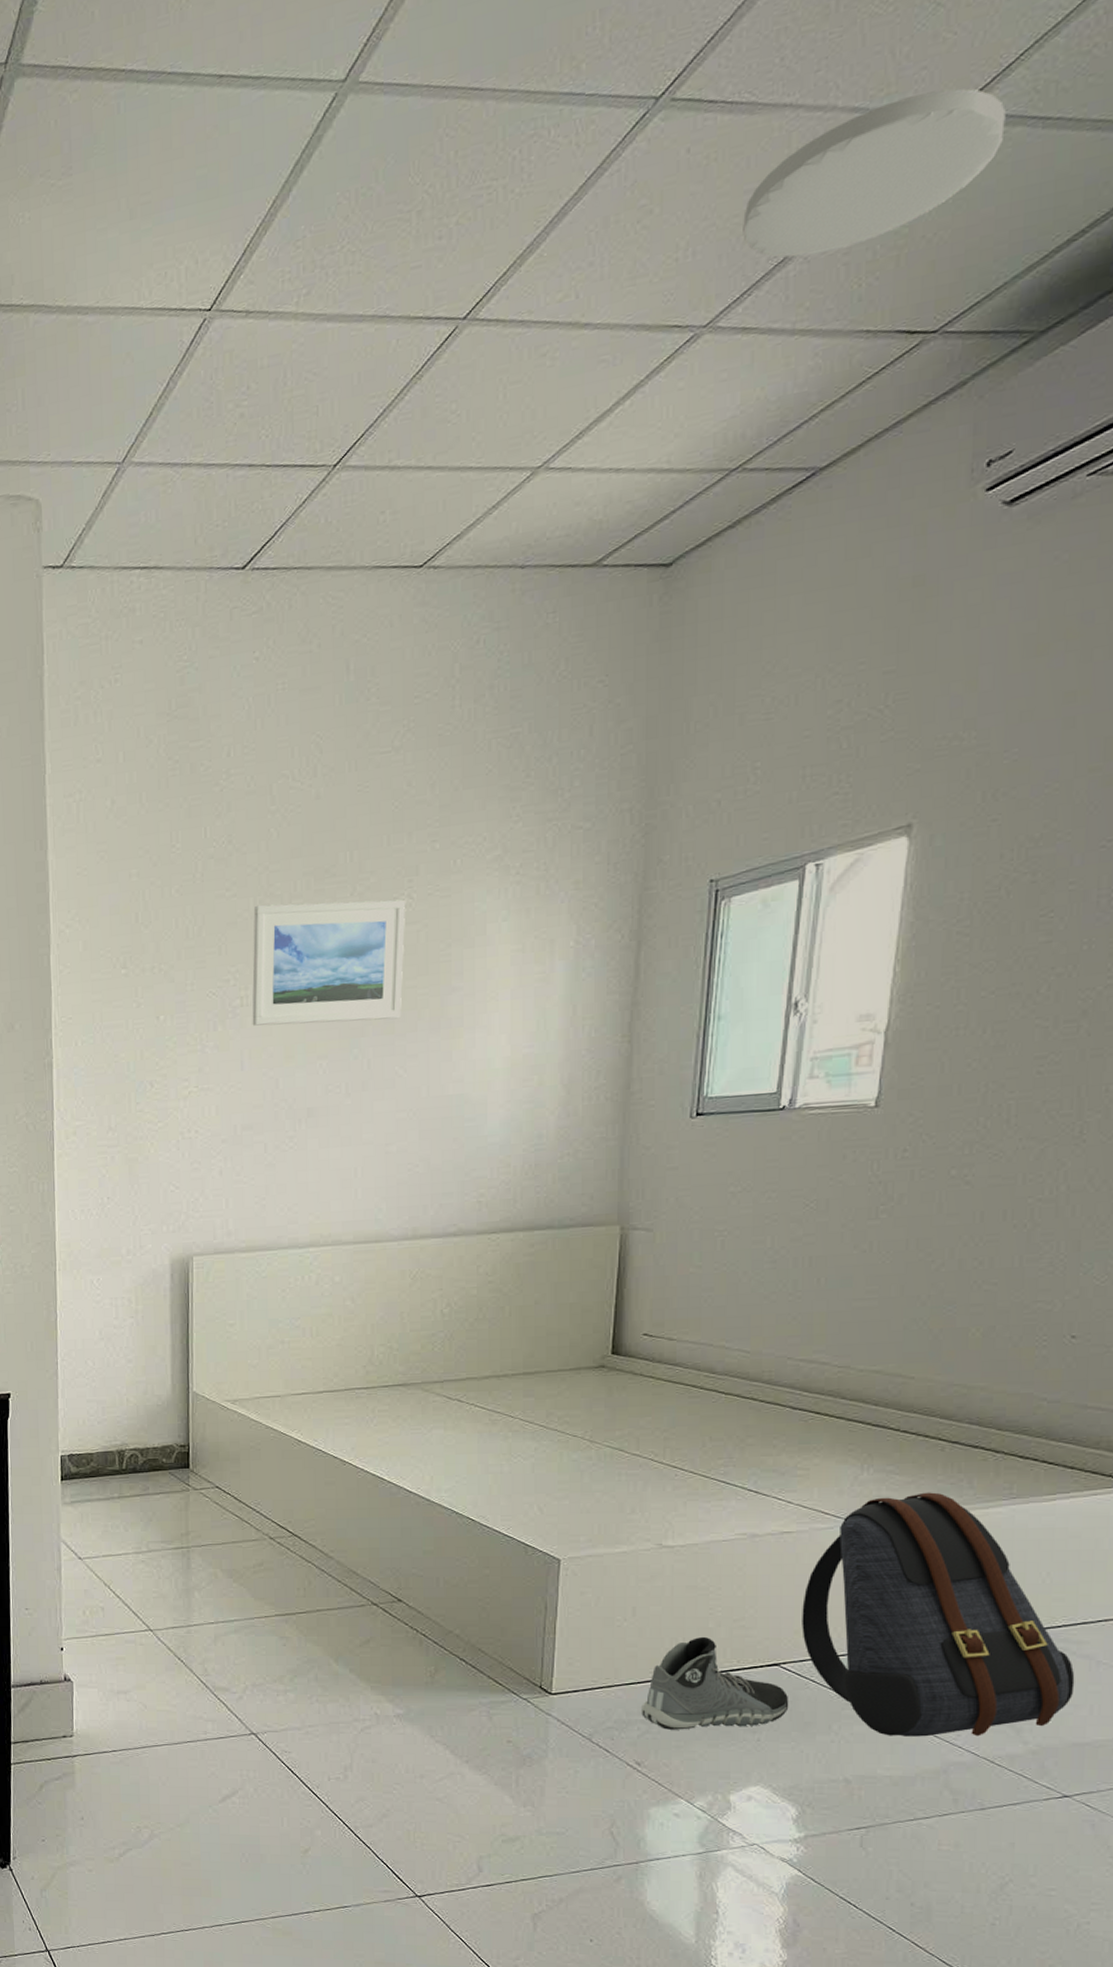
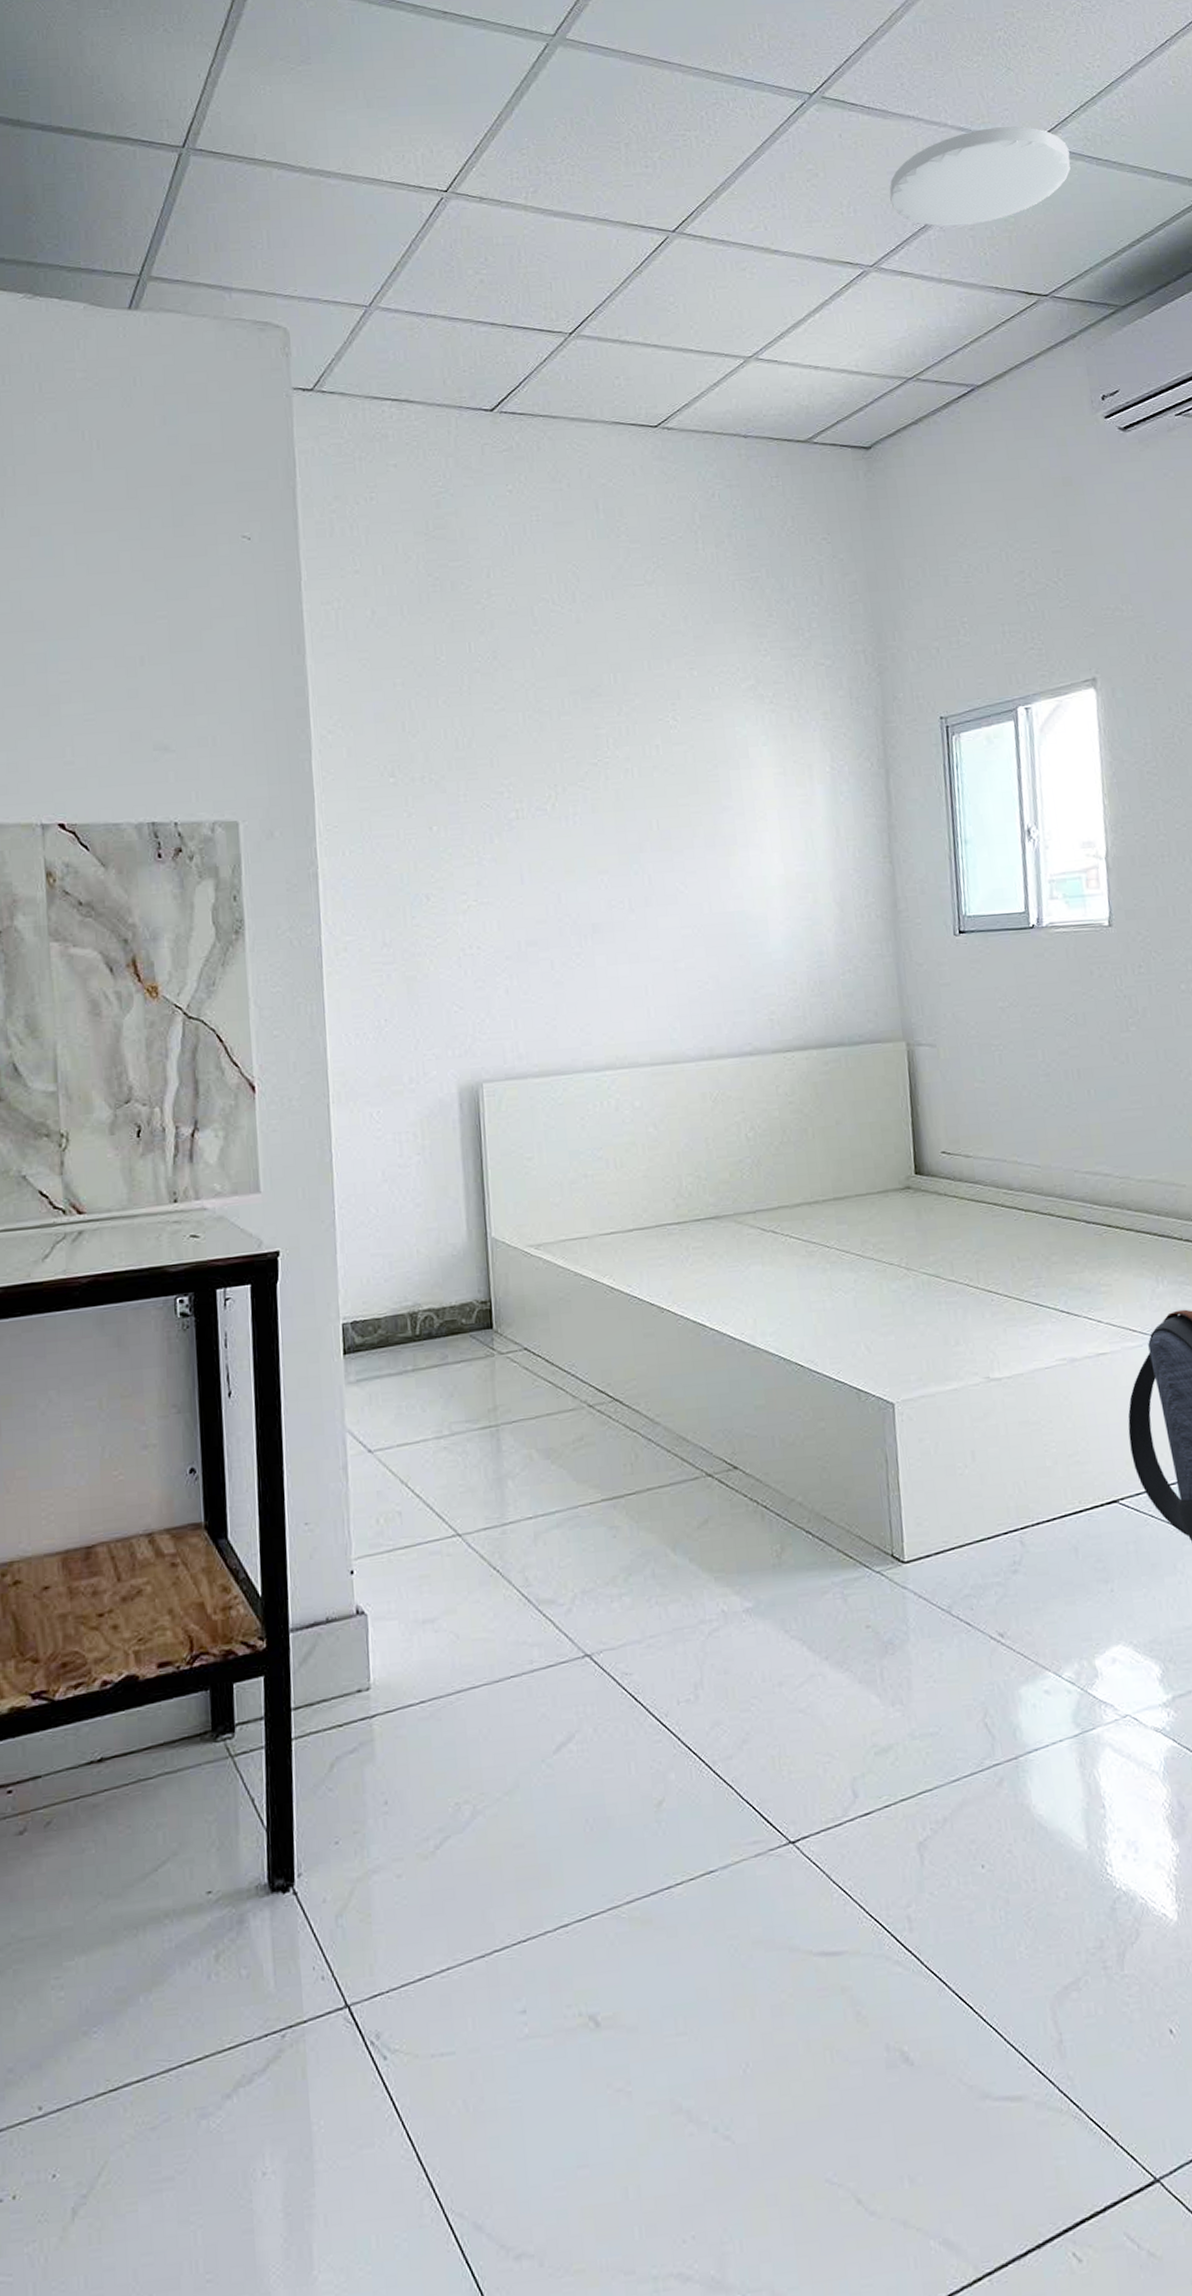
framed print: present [252,899,406,1026] -> none [523,719,677,839]
sneaker: present [642,1636,789,1730] -> none [995,1477,1134,1591]

